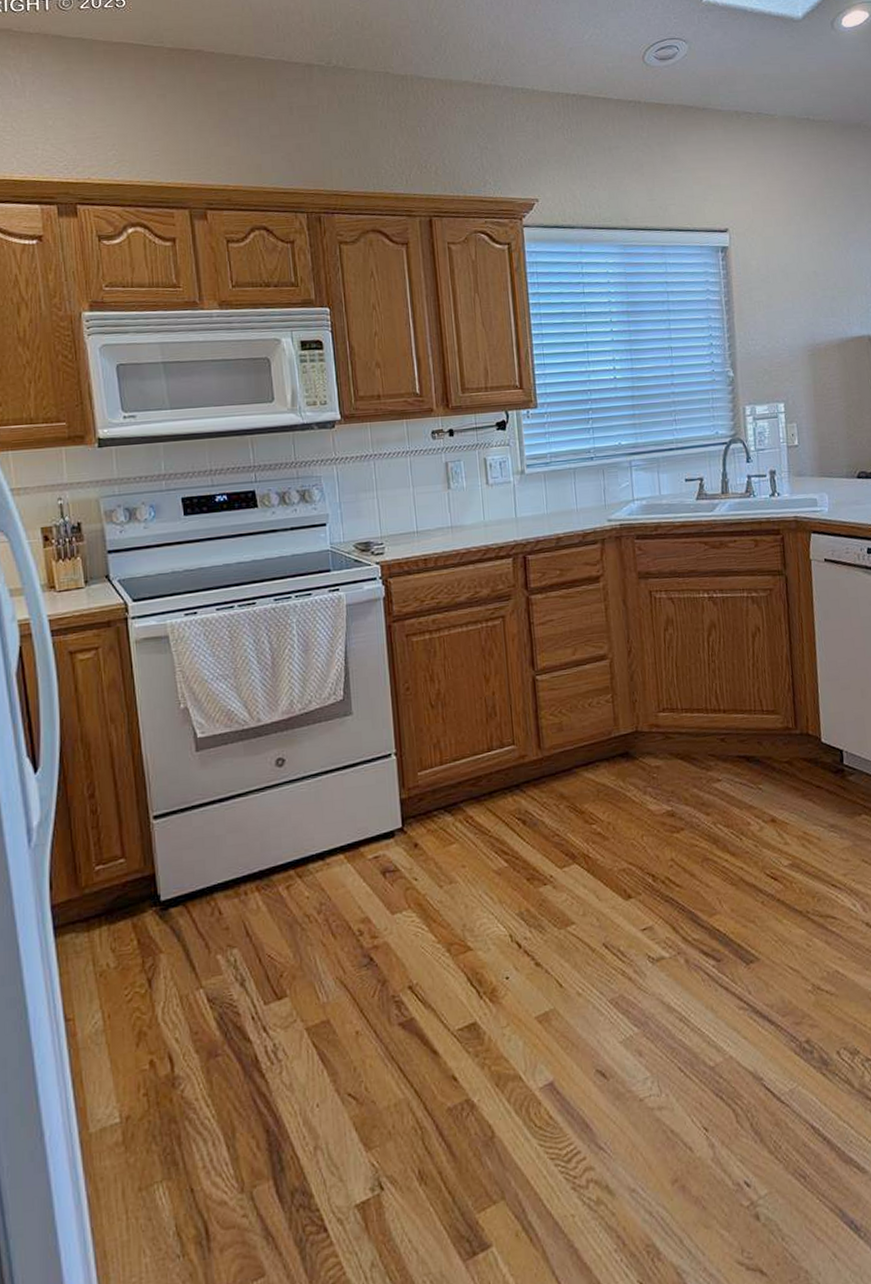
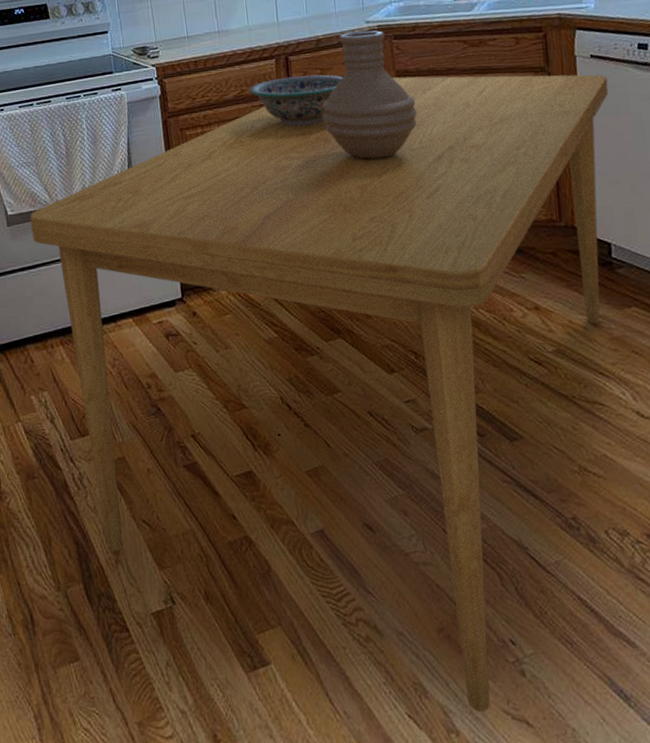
dining table: none [224,578,841,1268] -> present [29,74,609,712]
decorative bowl: none [483,575,583,632] -> present [249,74,343,127]
vase: none [560,529,659,667] -> present [322,30,418,159]

